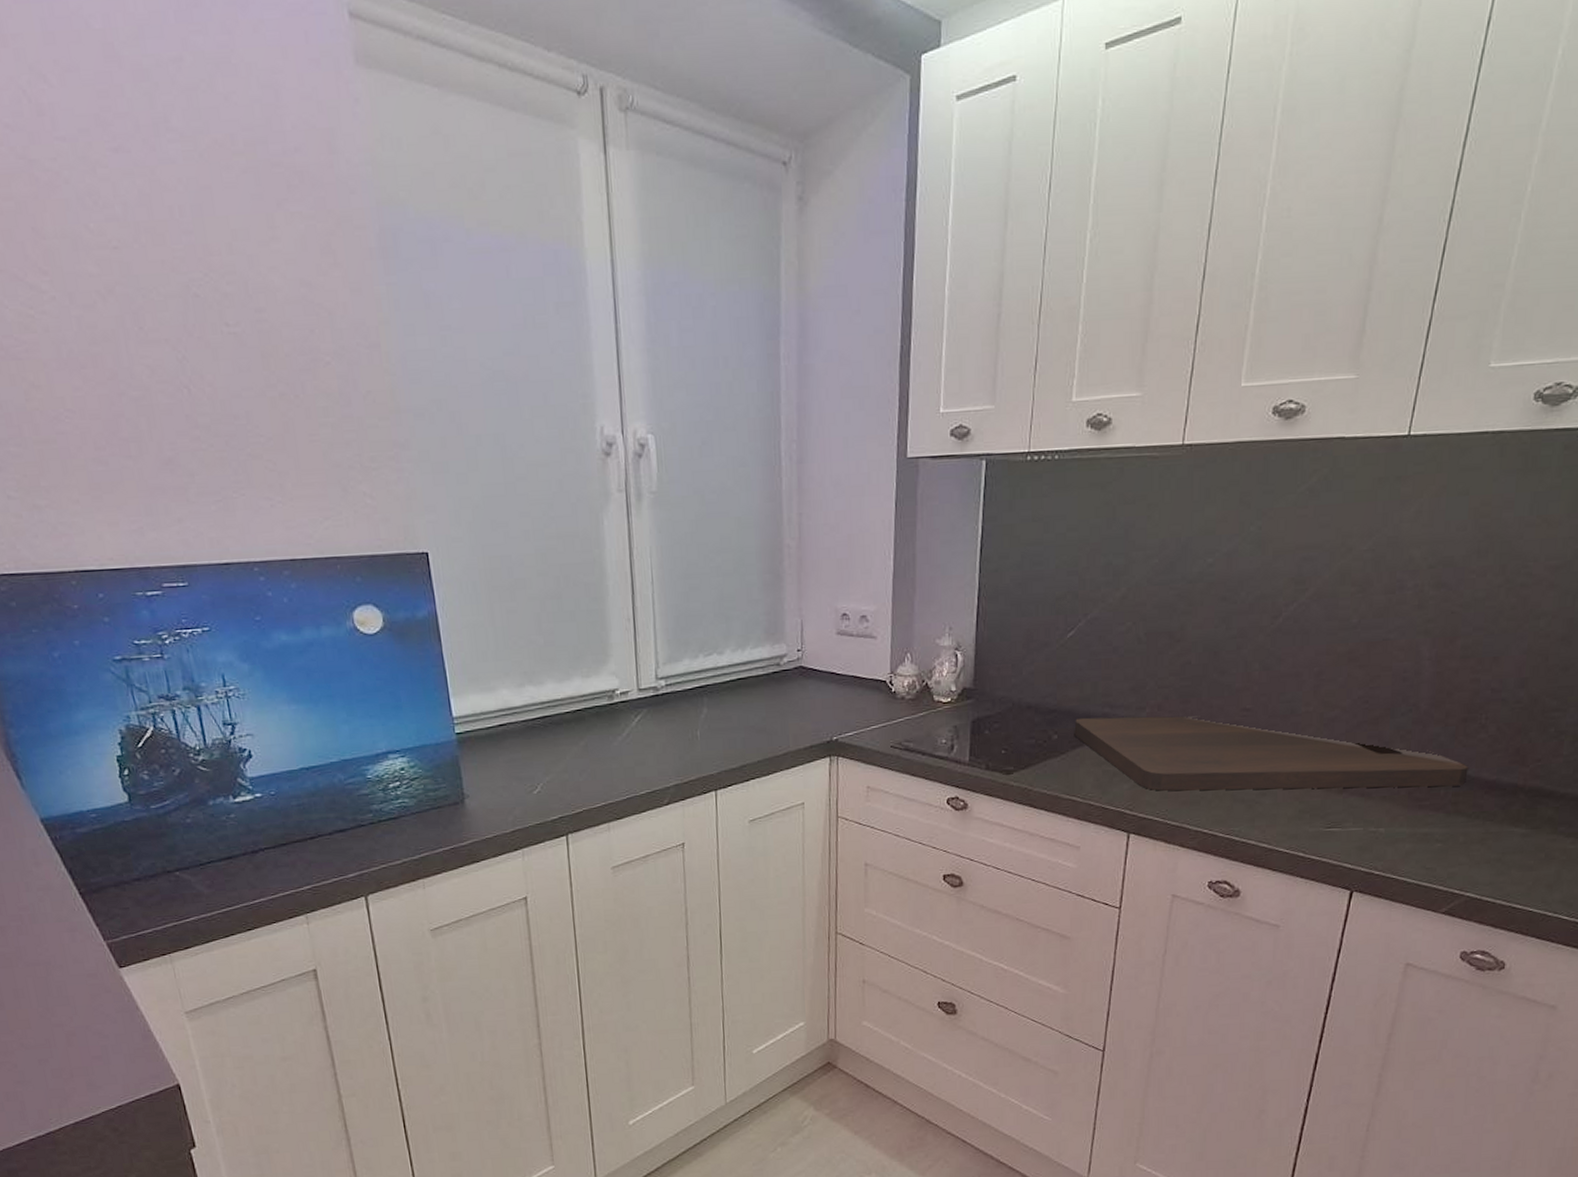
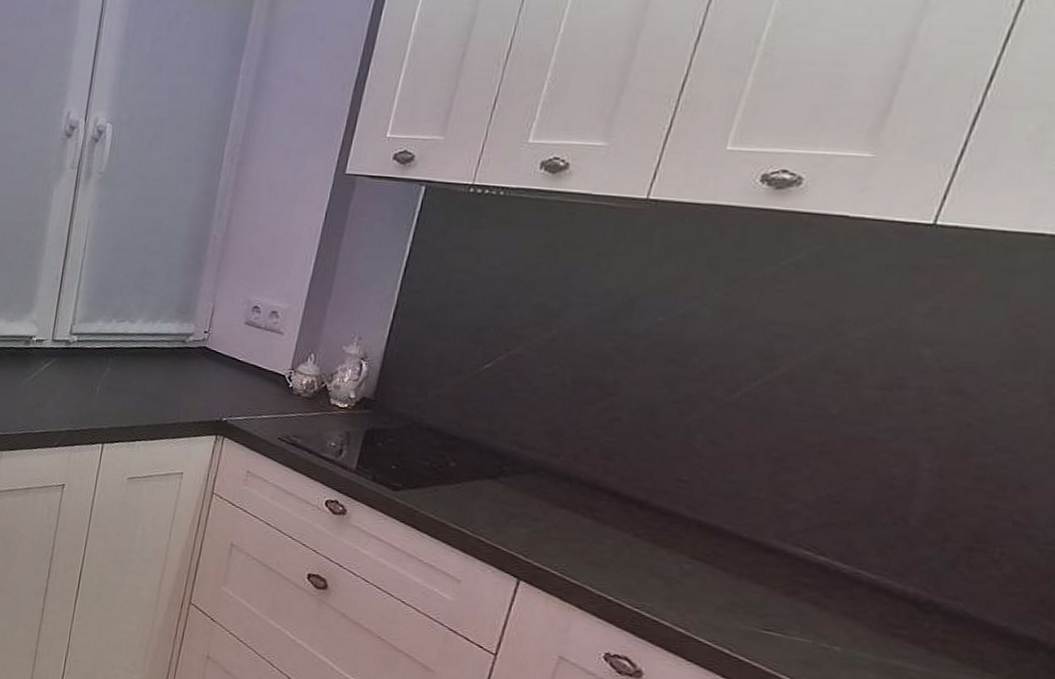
cutting board: present [1074,716,1468,791] -> none [474,450,968,624]

